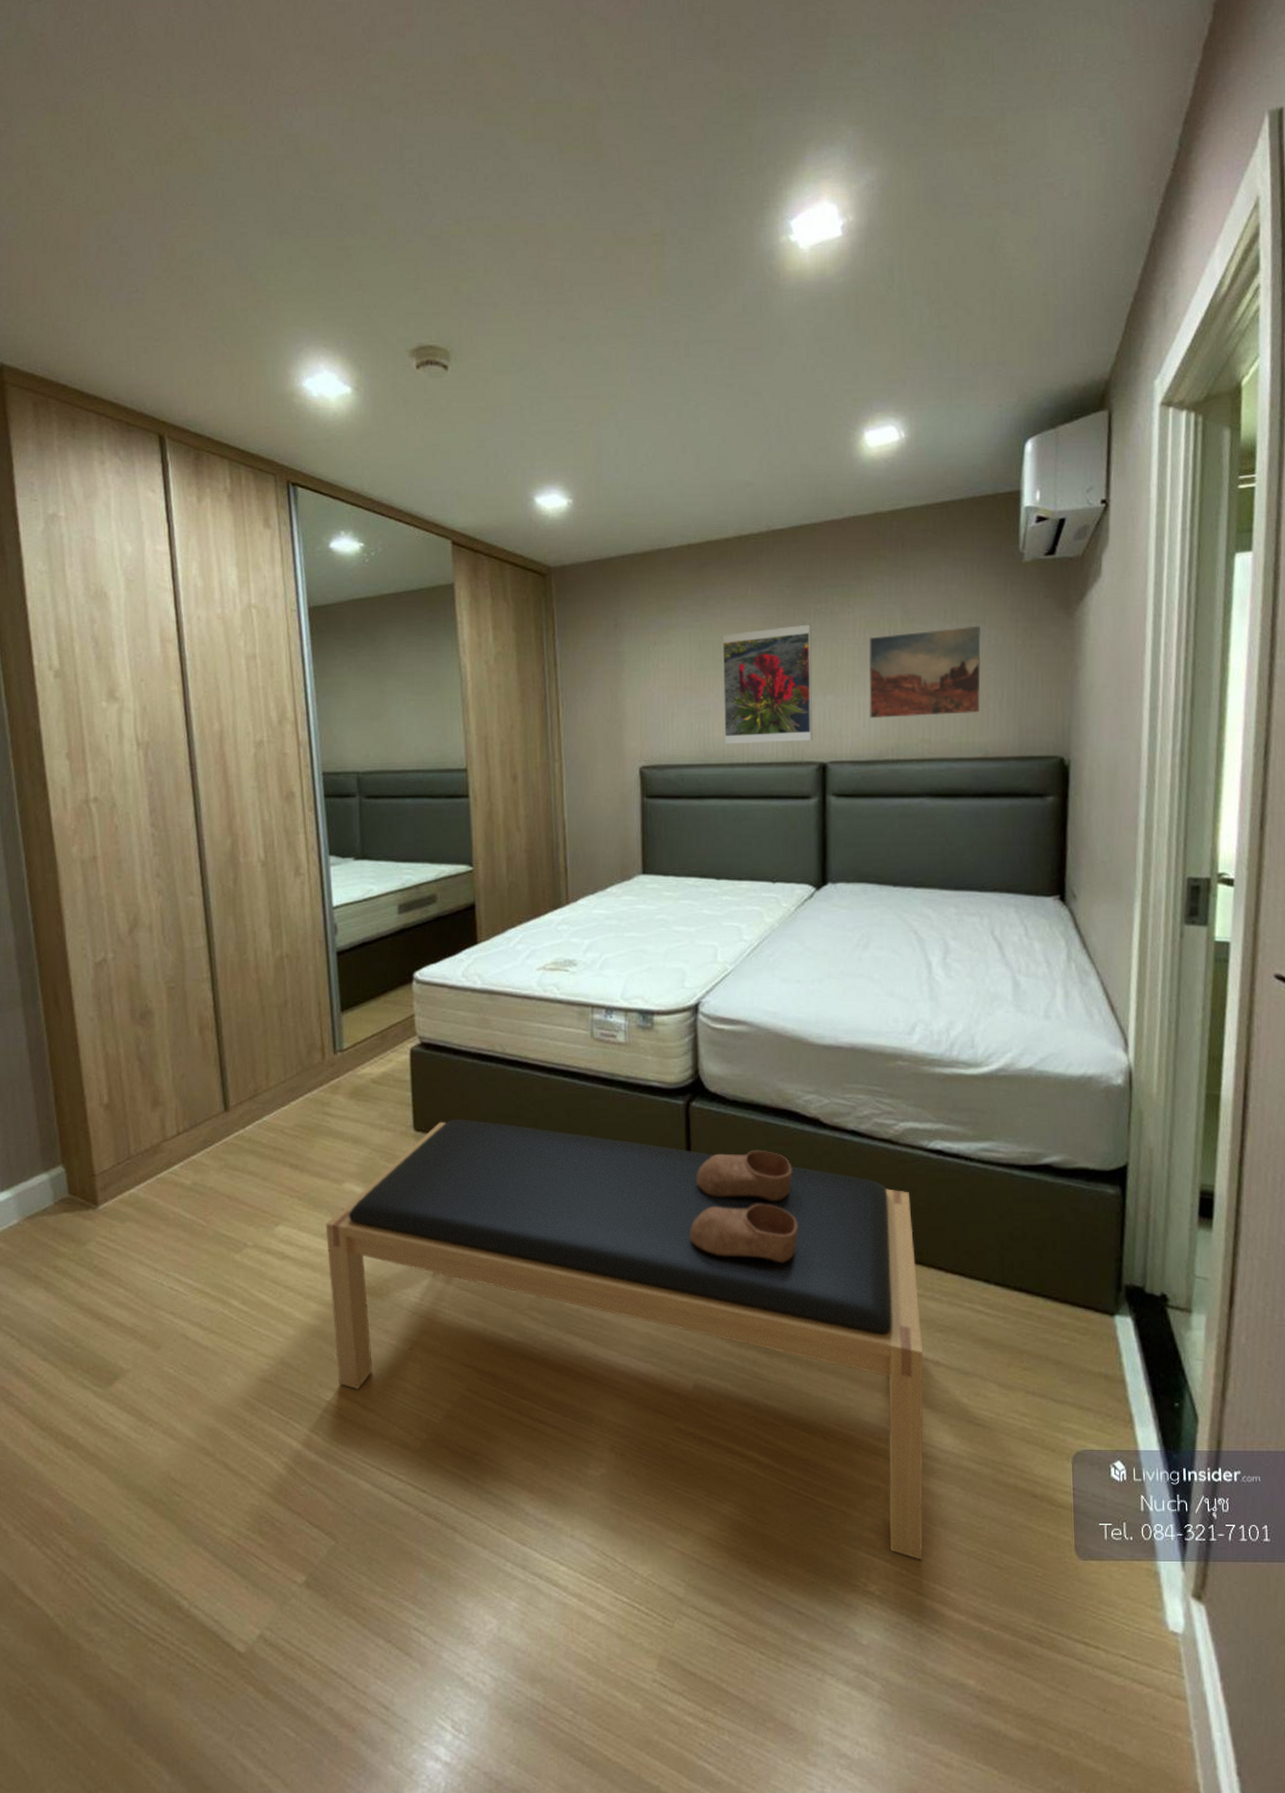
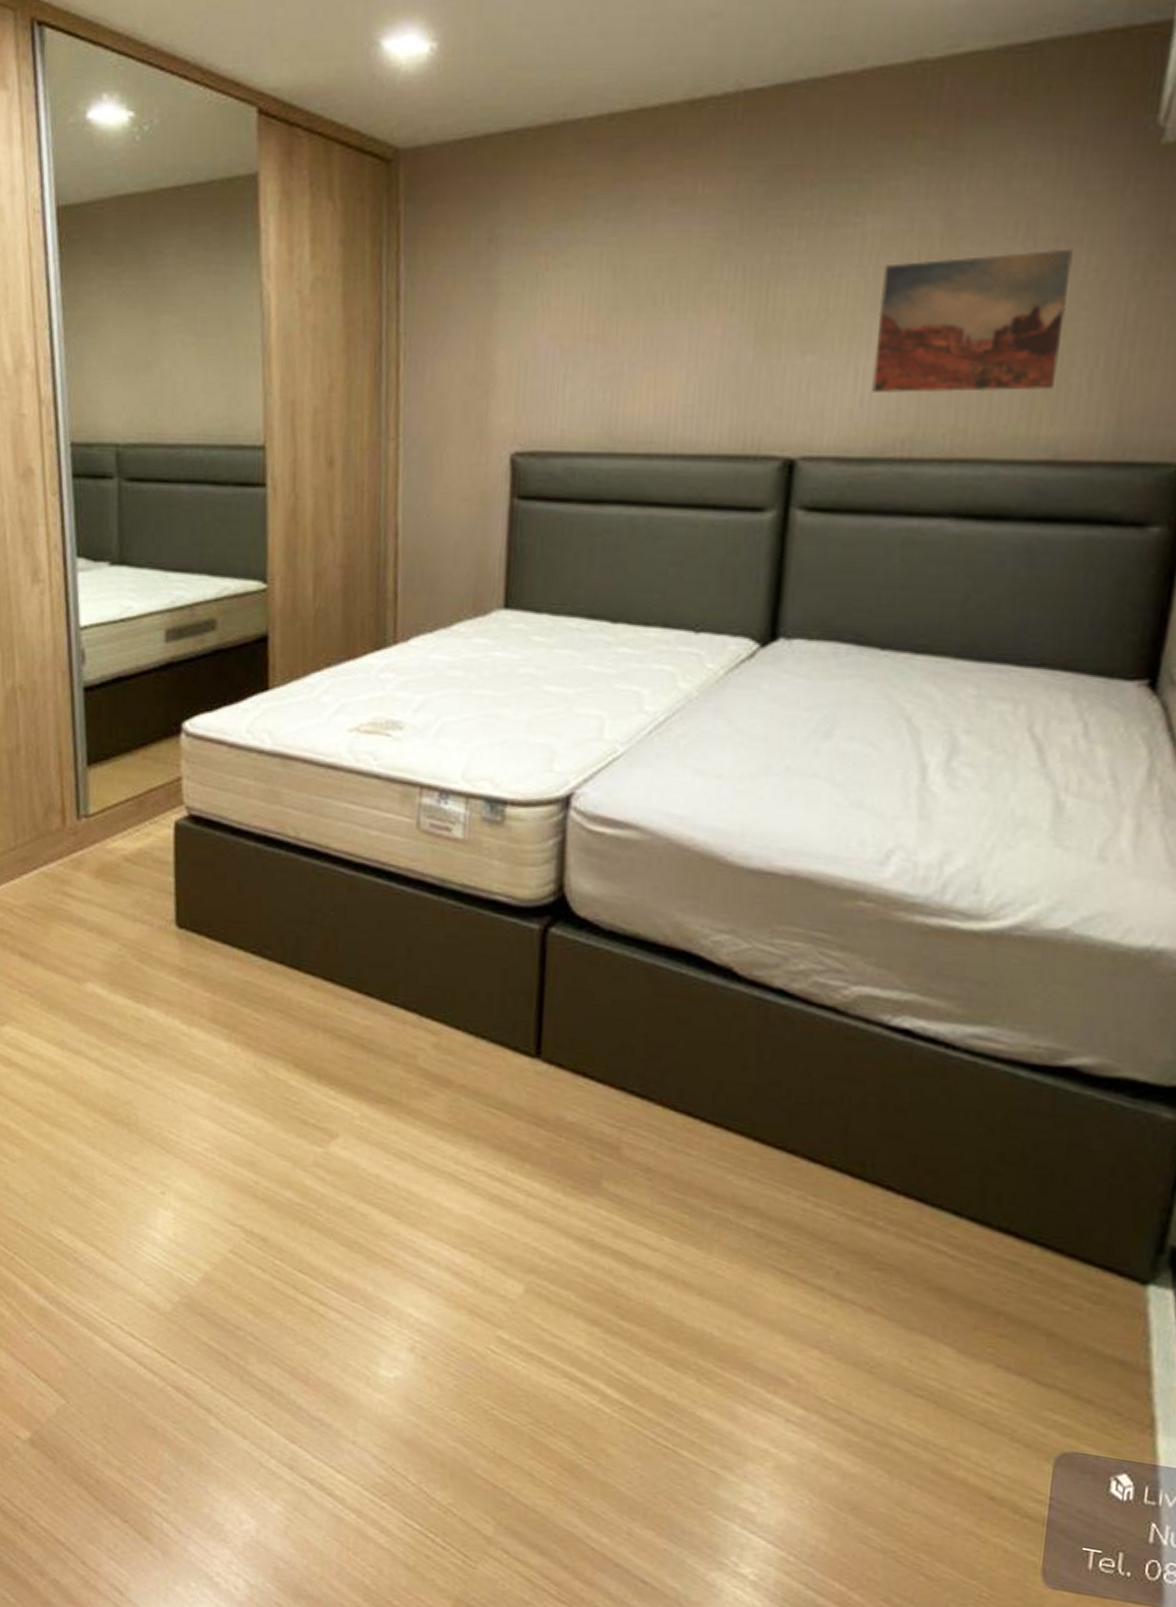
bench: present [325,1119,924,1560] -> none [62,917,856,1549]
slipper: present [689,1150,798,1262] -> none [533,999,688,1152]
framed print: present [722,624,813,744] -> none [641,242,793,425]

